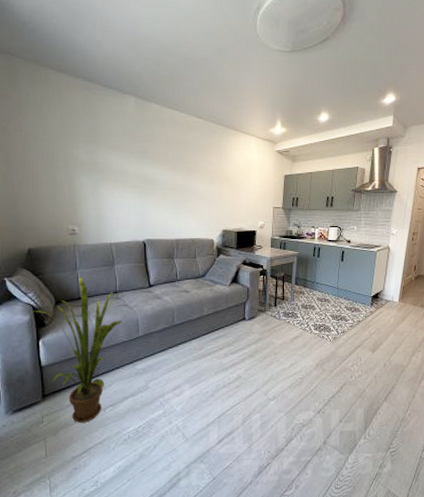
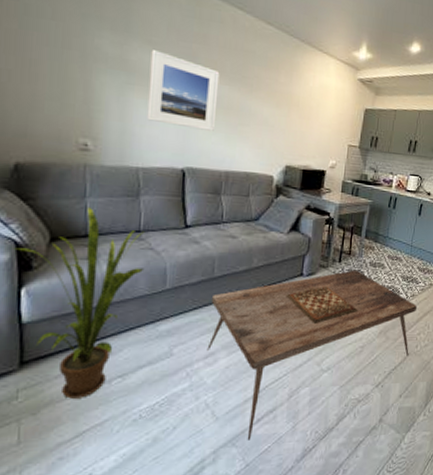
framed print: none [113,152,165,209] -> present [147,50,220,131]
coffee table: none [174,312,349,458] -> present [207,270,418,440]

